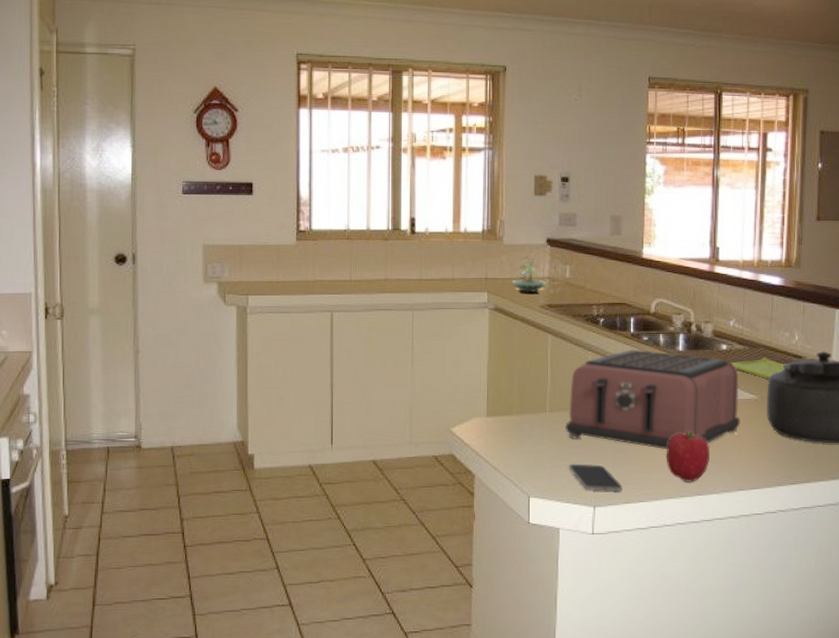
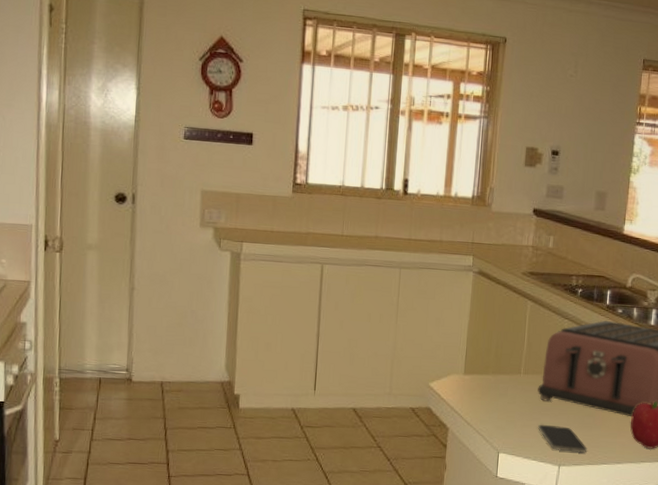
terrarium: present [511,255,548,293] -> none [497,223,532,260]

